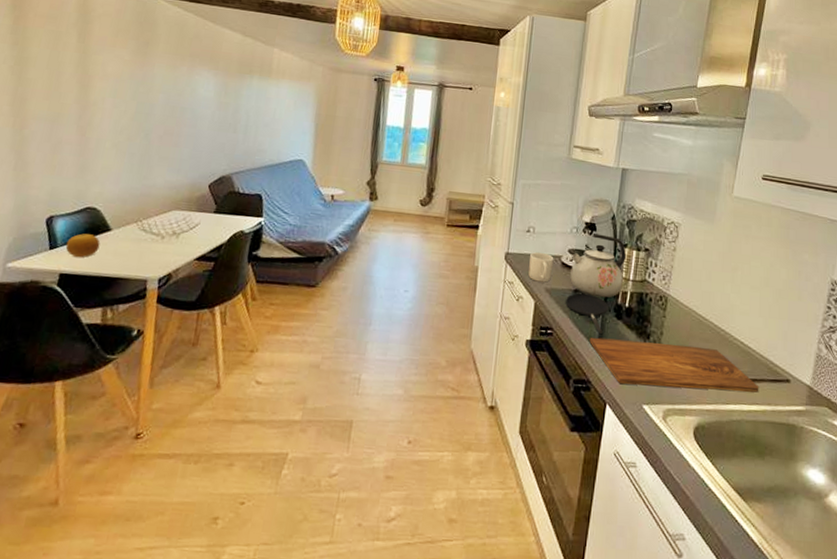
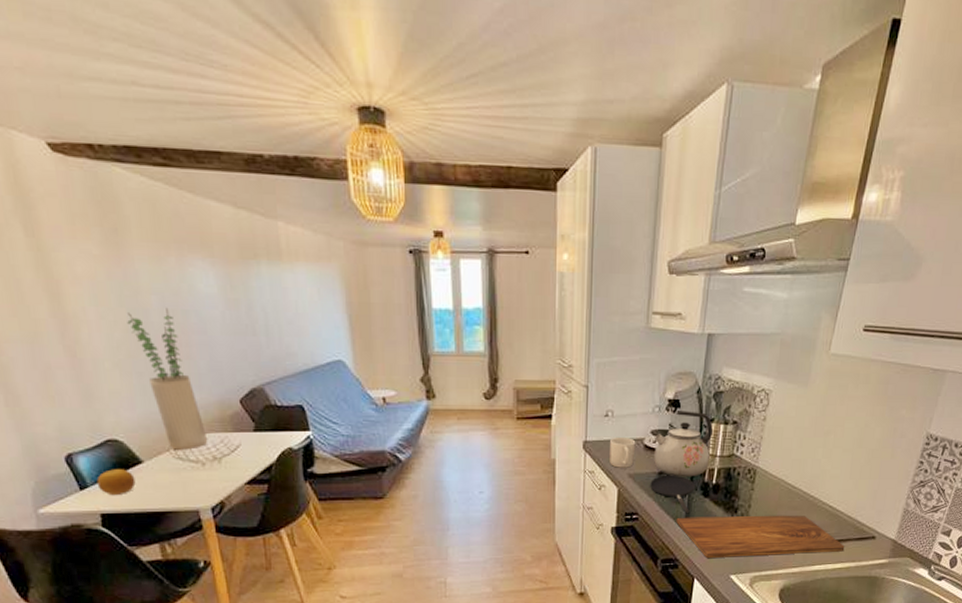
vase: none [134,104,173,224] -> present [127,307,208,451]

